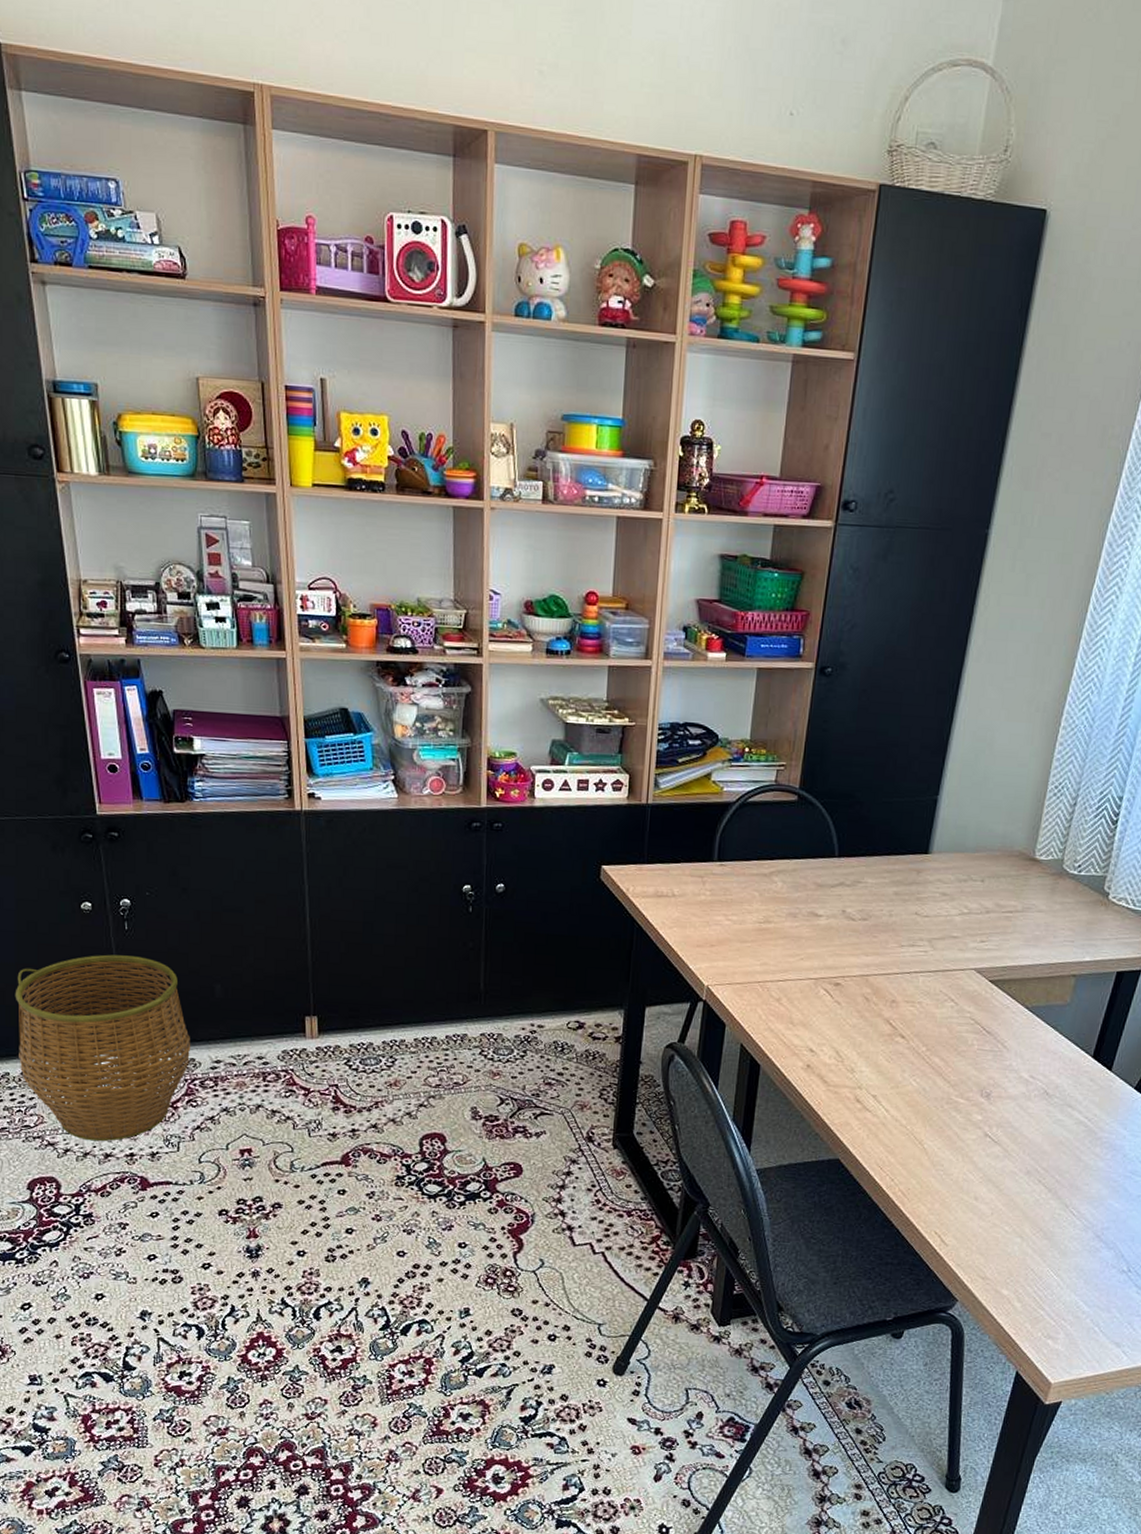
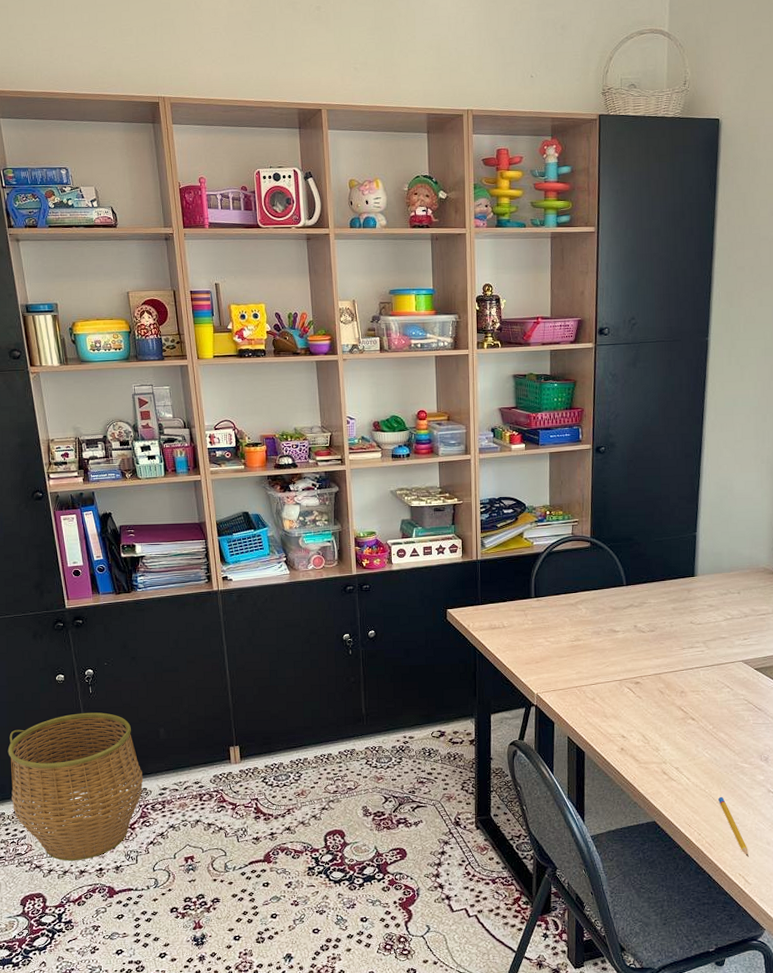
pencil: none [921,1137,950,1214] -> present [718,797,749,858]

